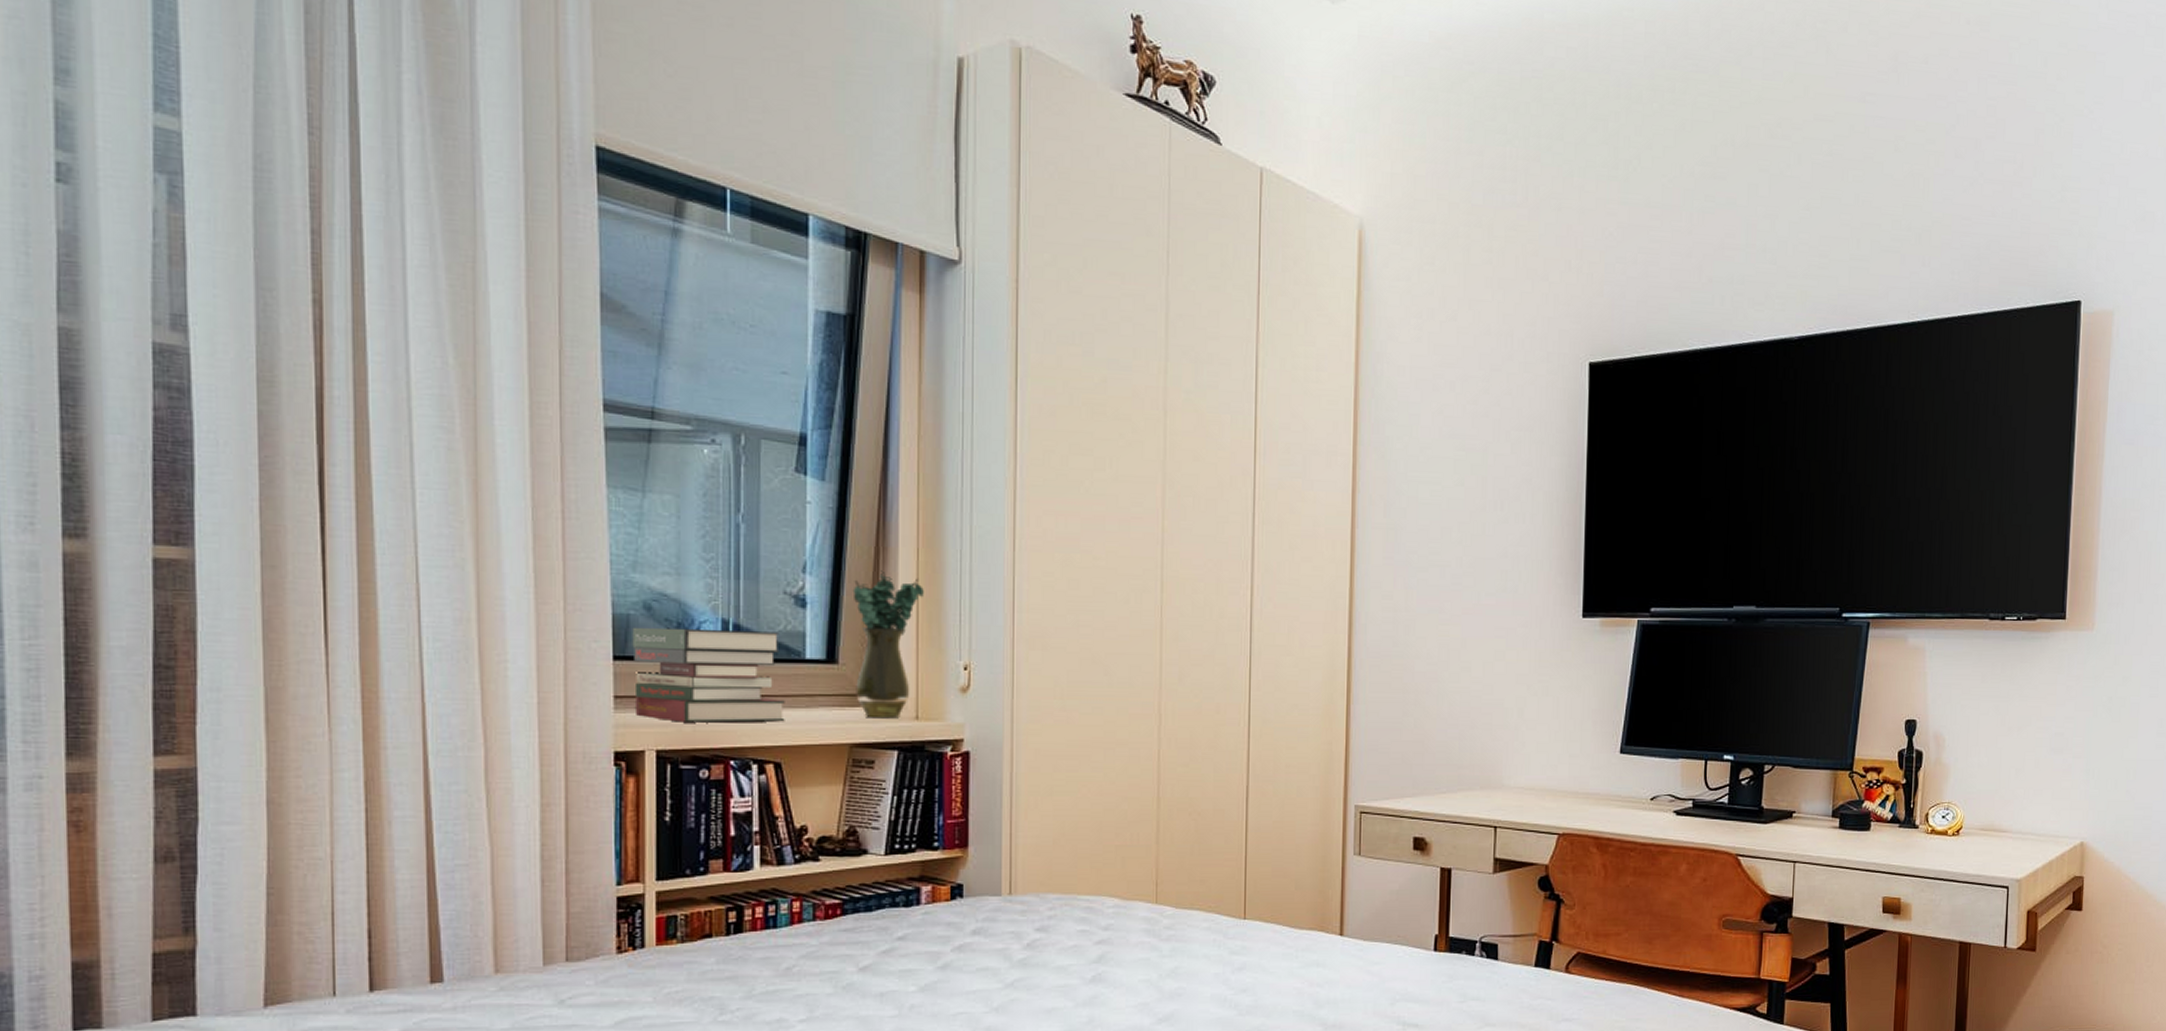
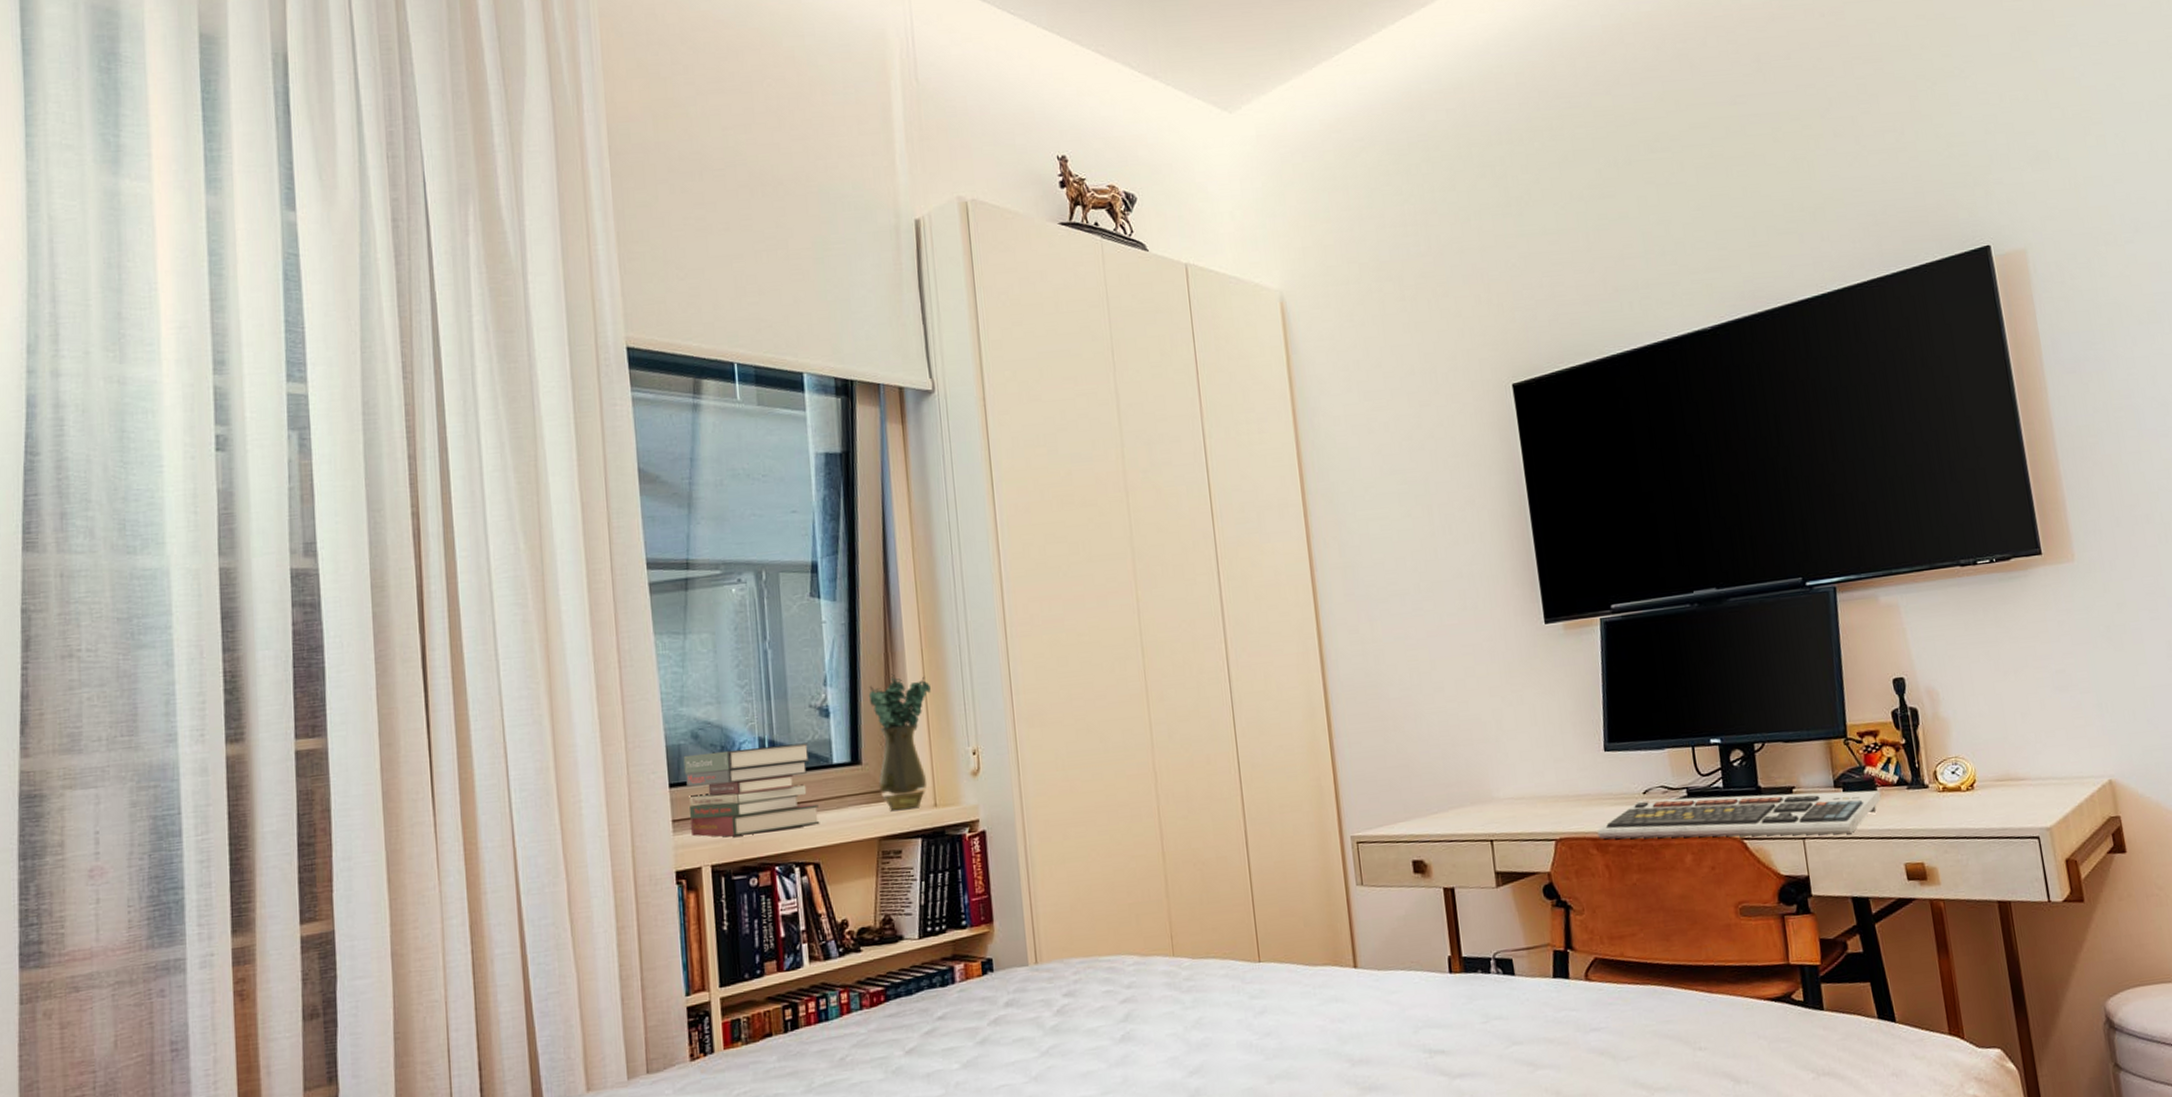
computer keyboard: none [1600,805,1874,862] -> present [1597,790,1882,839]

